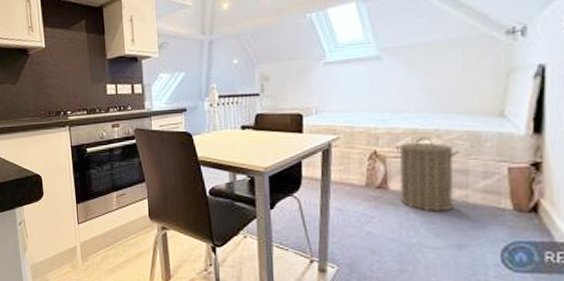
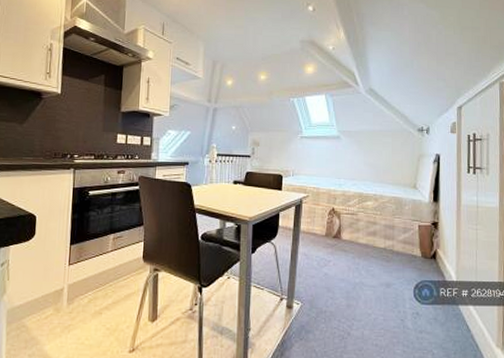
laundry hamper: present [395,137,459,212] -> none [347,199,389,258]

